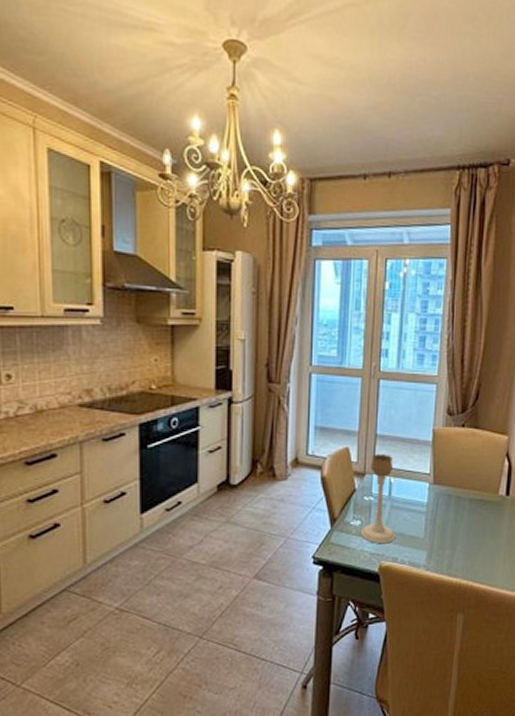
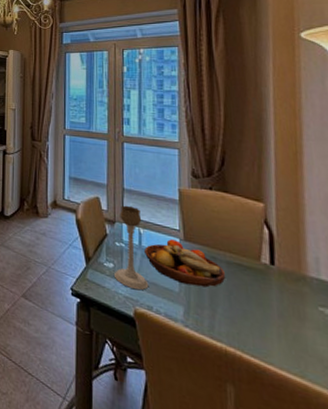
fruit bowl: none [393,485,468,529] -> present [143,239,226,288]

